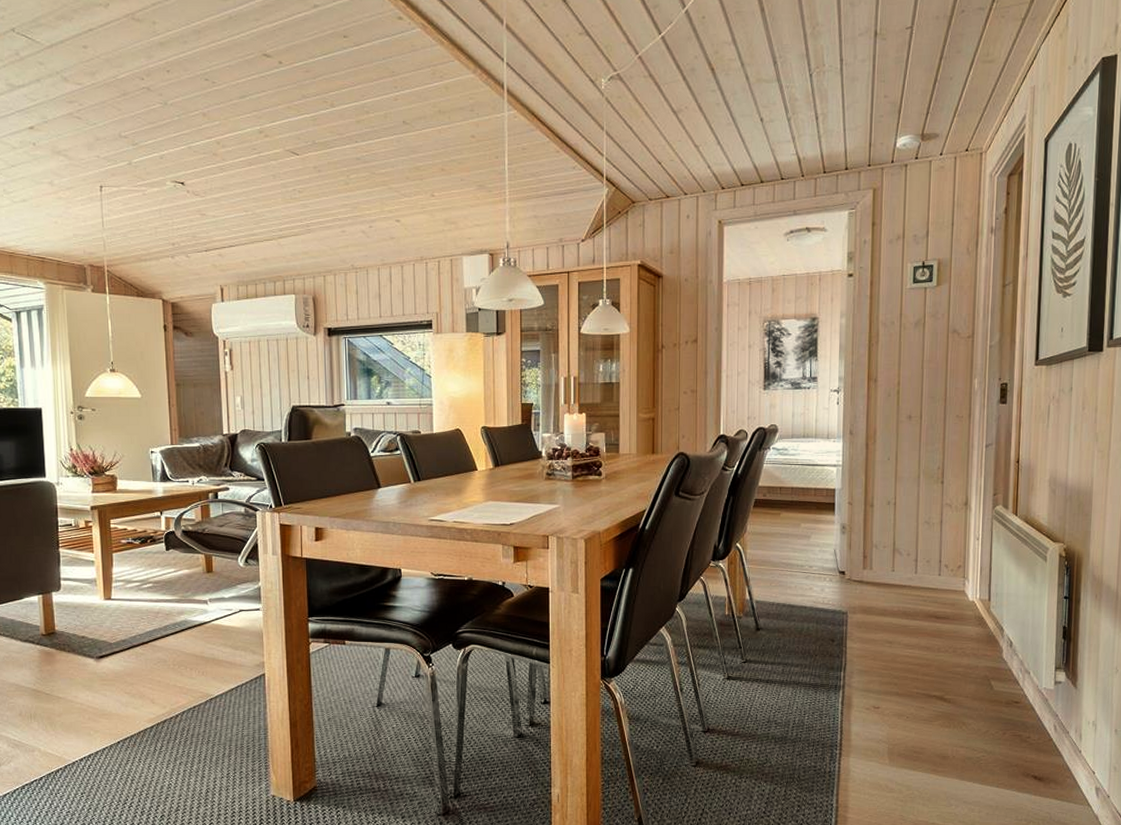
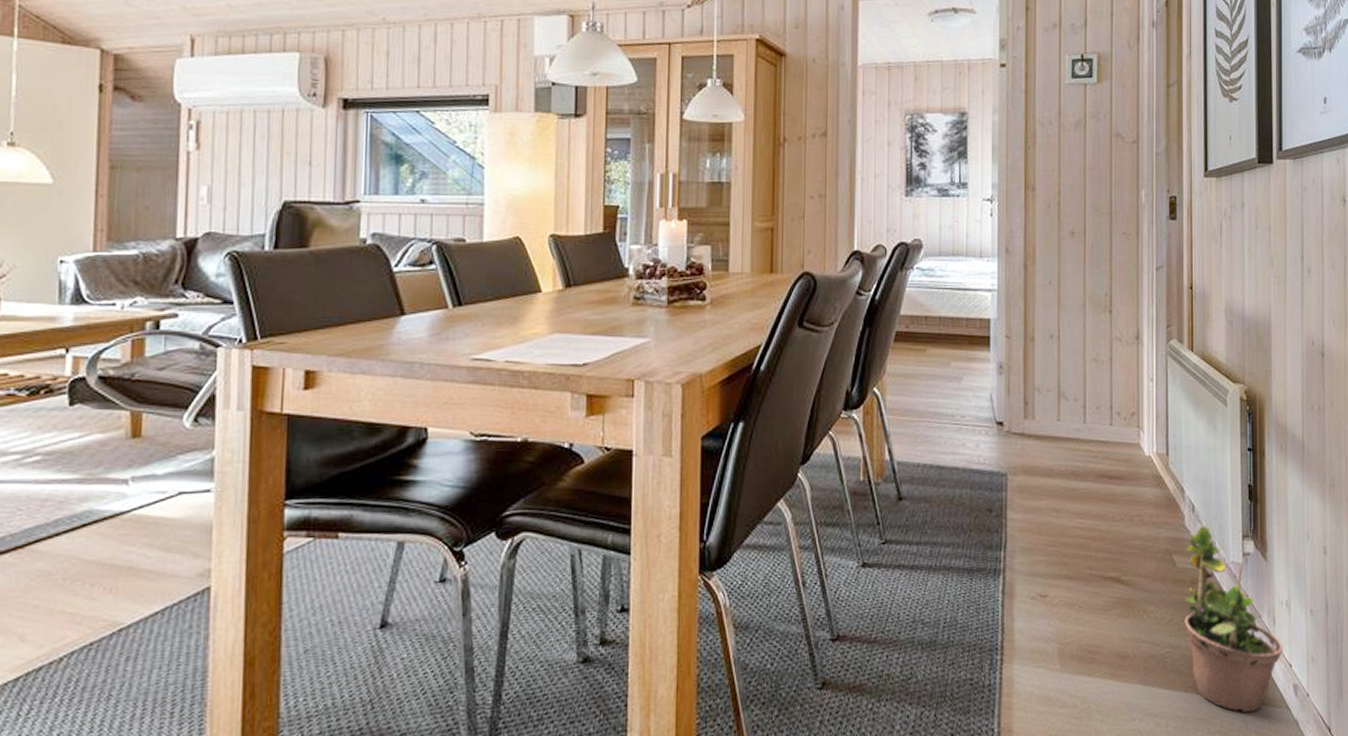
potted plant: none [999,651,1088,807] -> present [1185,516,1283,713]

